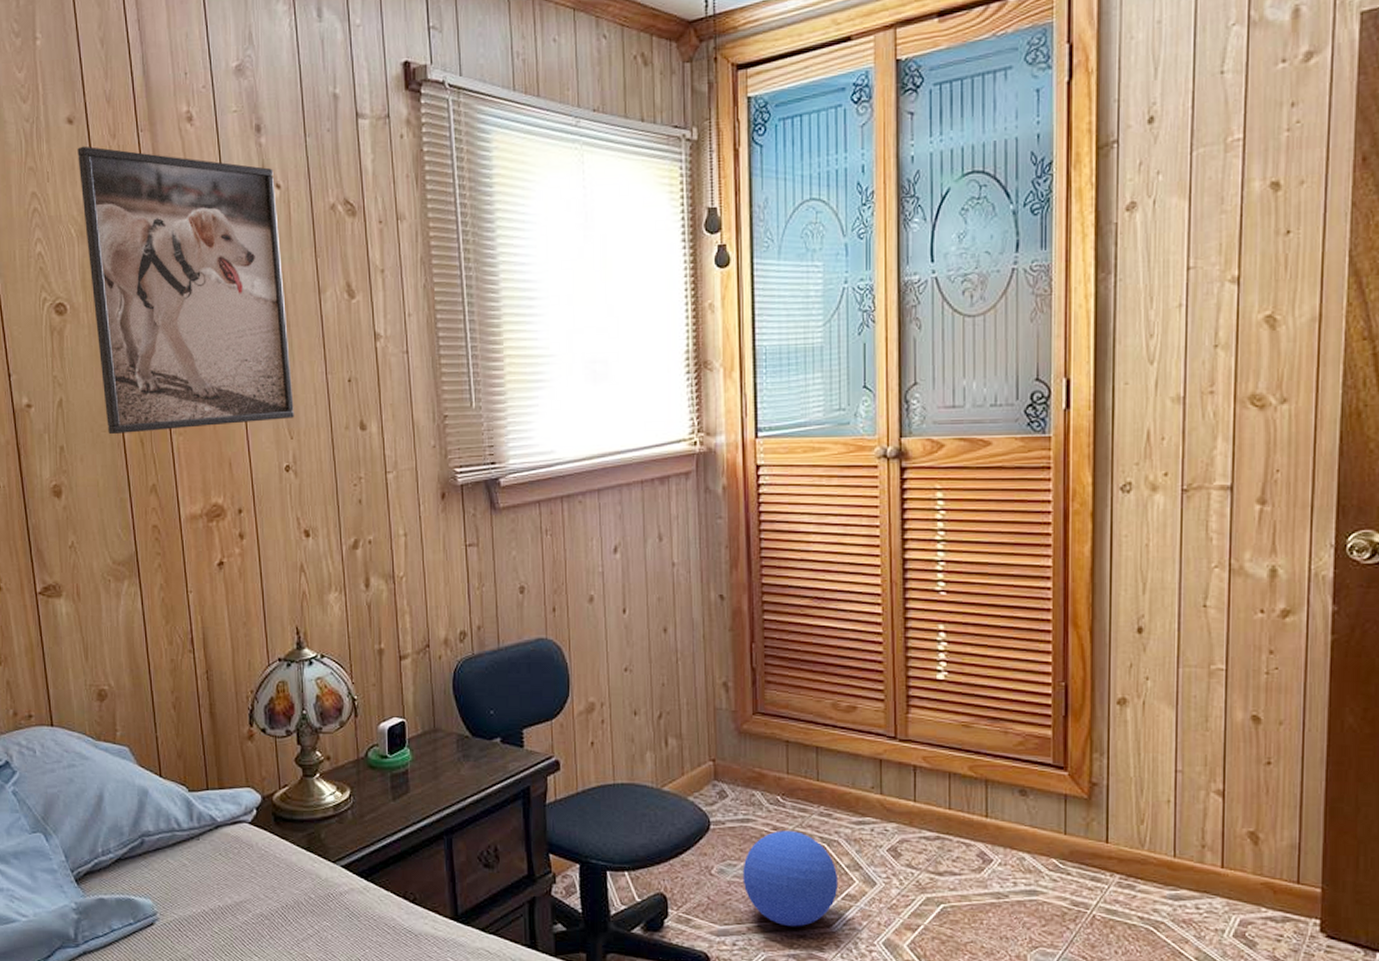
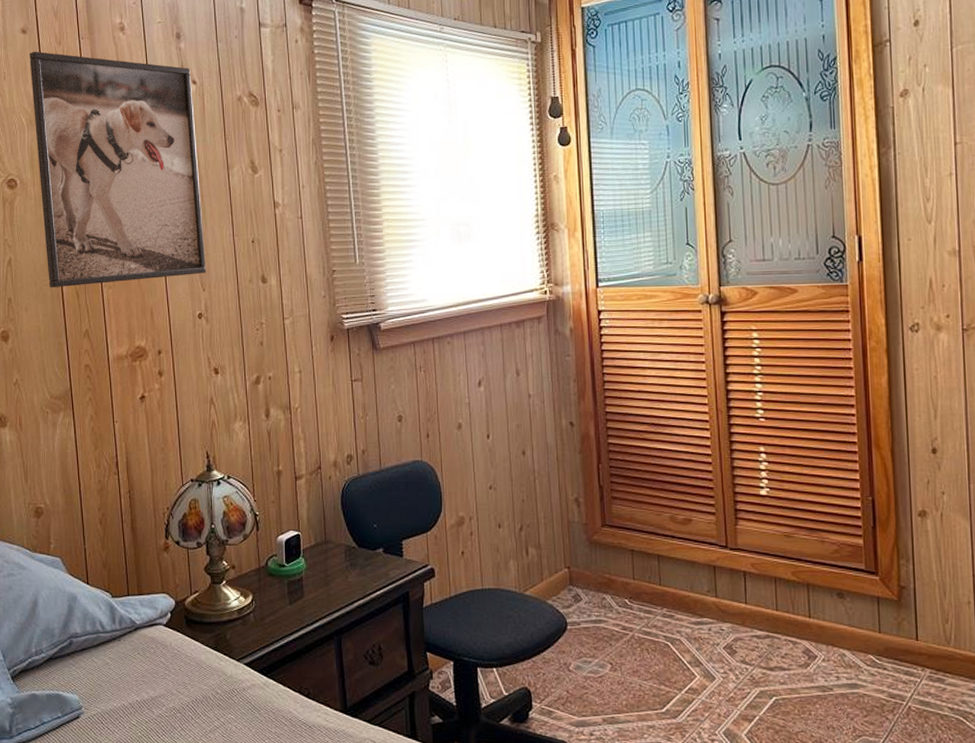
ball: present [742,831,839,927] -> none [597,630,682,718]

